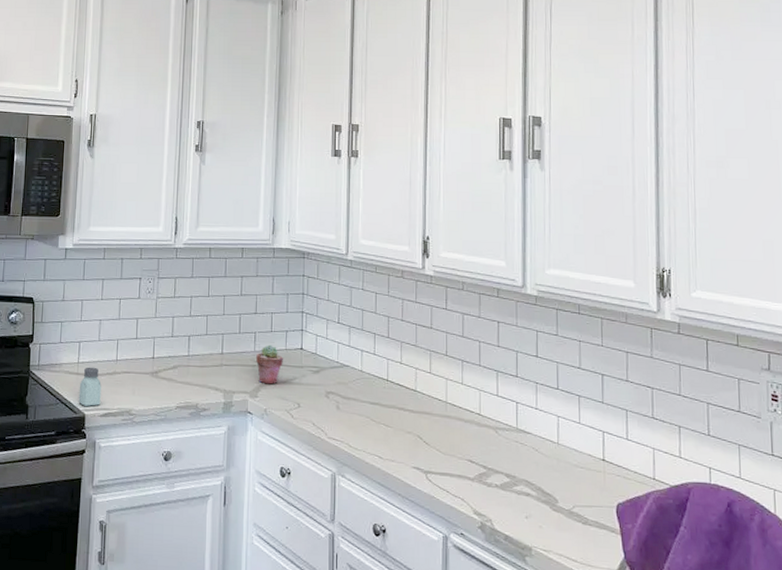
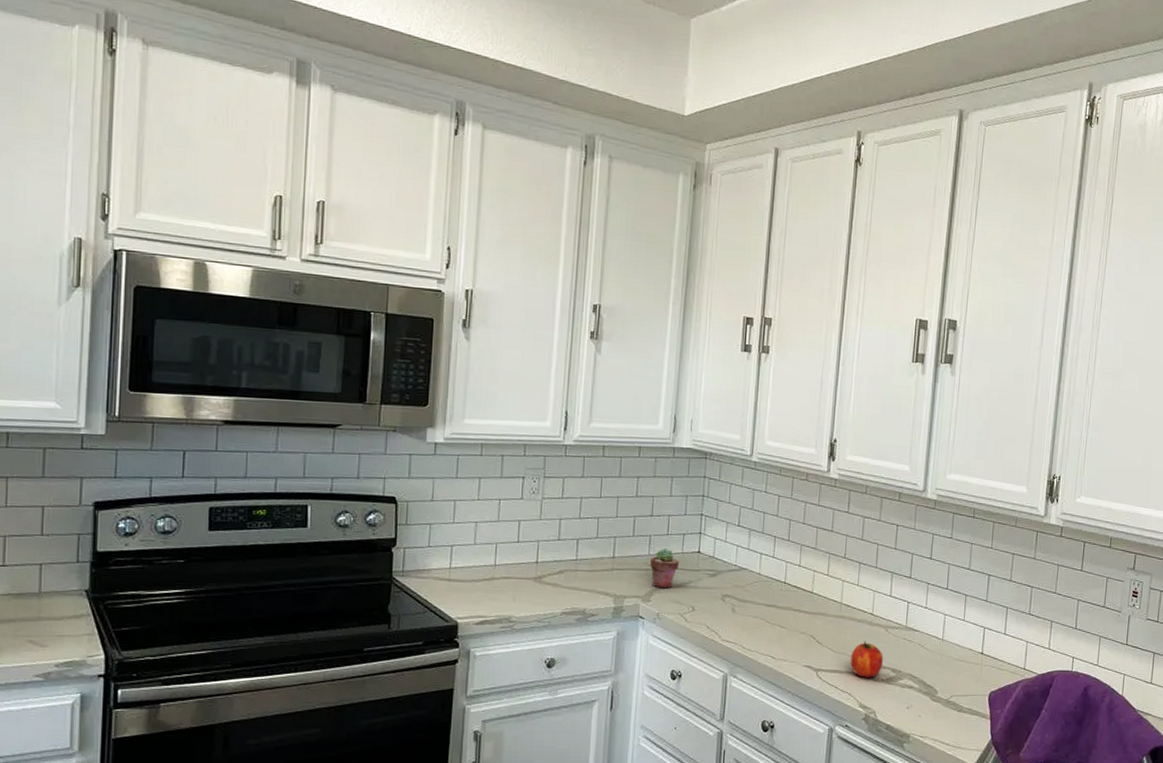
saltshaker: present [78,367,101,406] -> none [450,572,477,614]
fruit: none [460,443,495,483] -> present [850,641,883,678]

